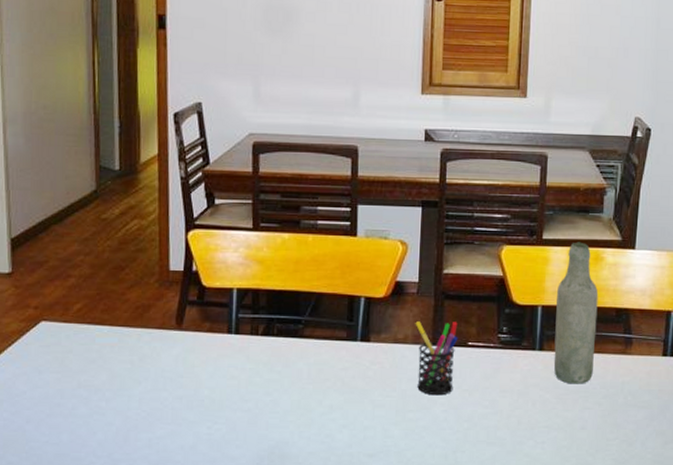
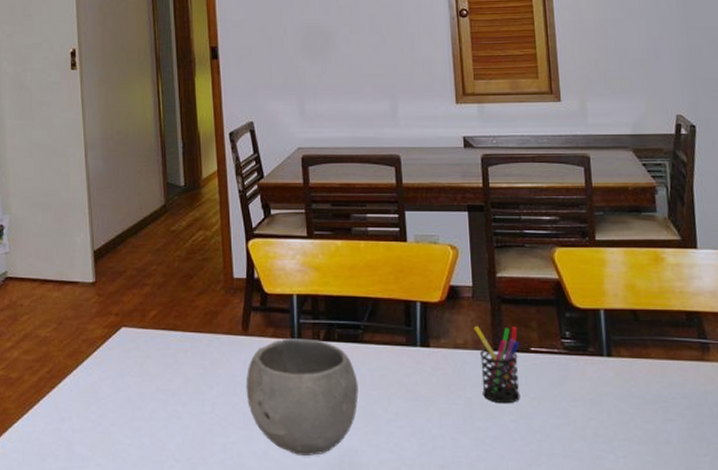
bowl: none [176,333,294,448] -> present [246,338,359,456]
bottle: present [553,242,599,384] -> none [618,242,670,393]

